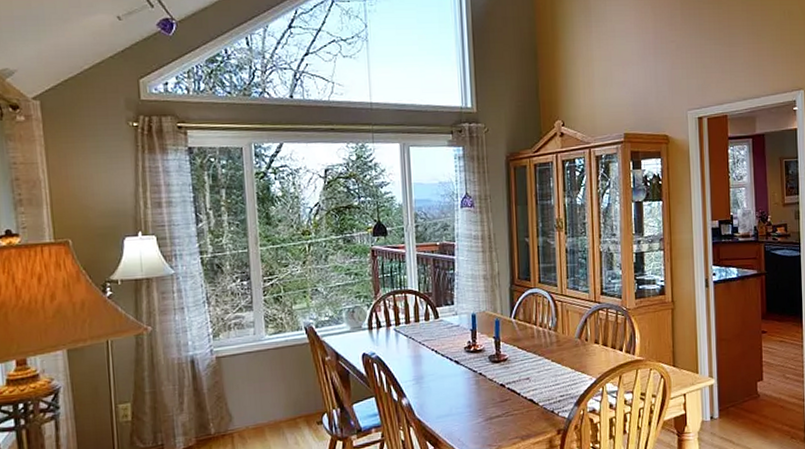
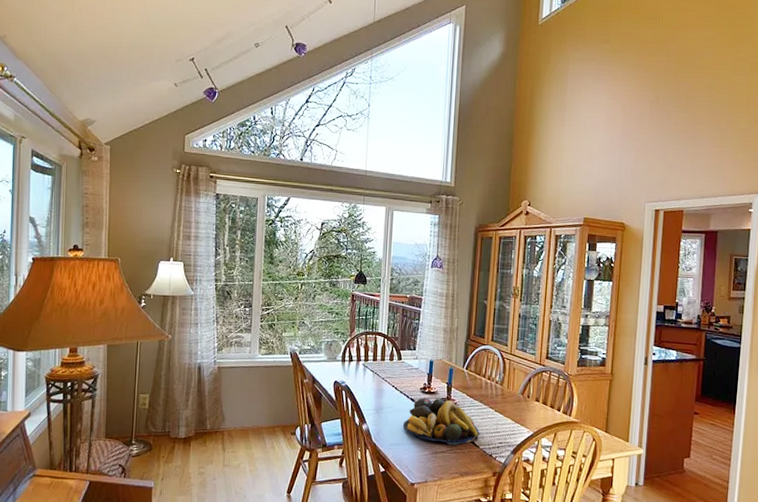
fruit bowl: none [449,356,537,407] -> present [402,398,479,445]

